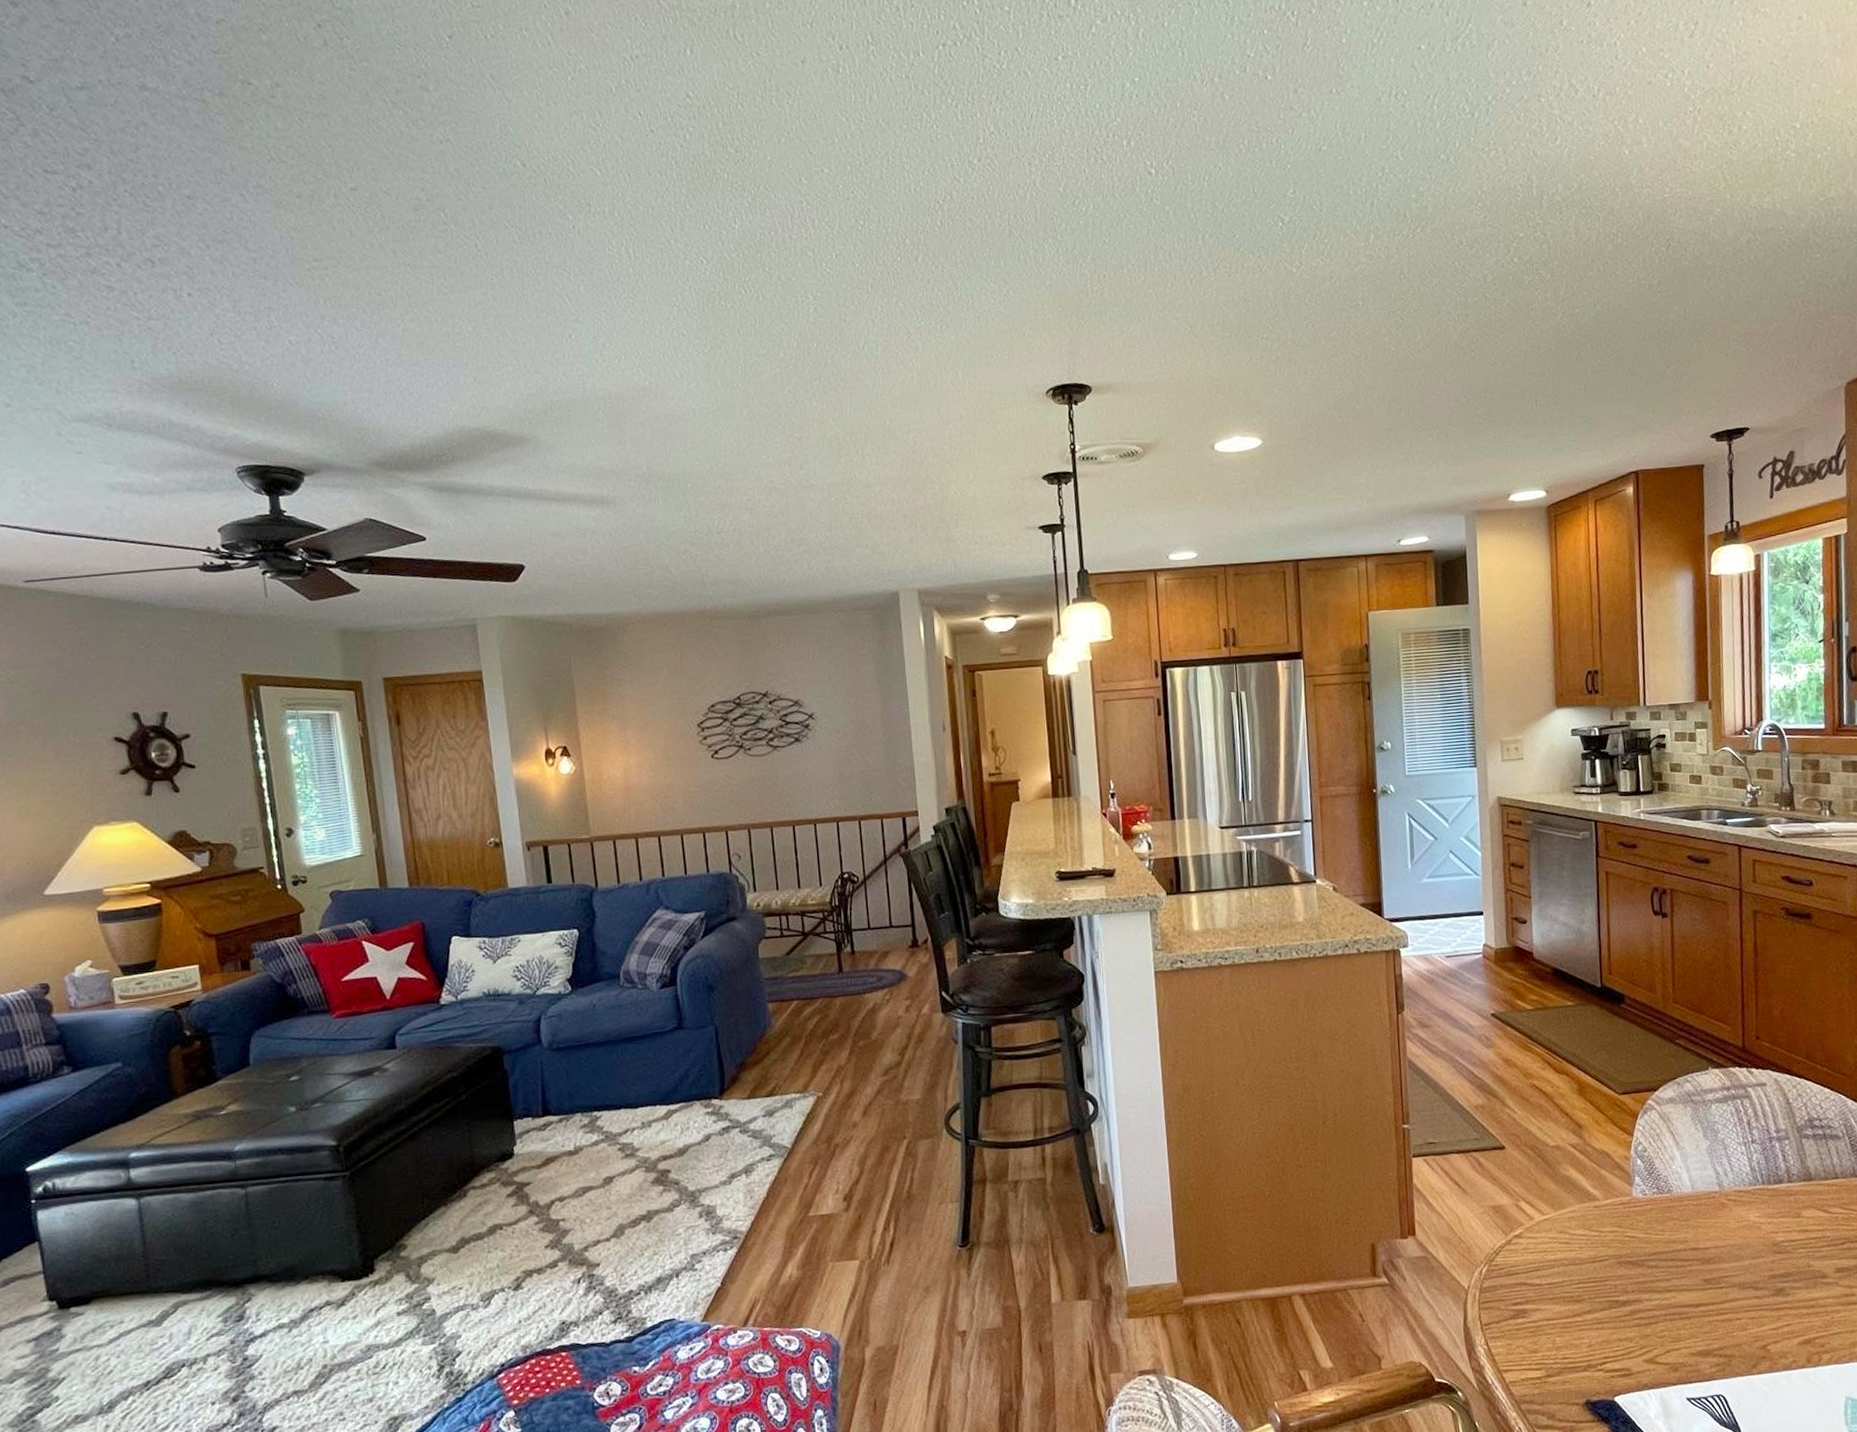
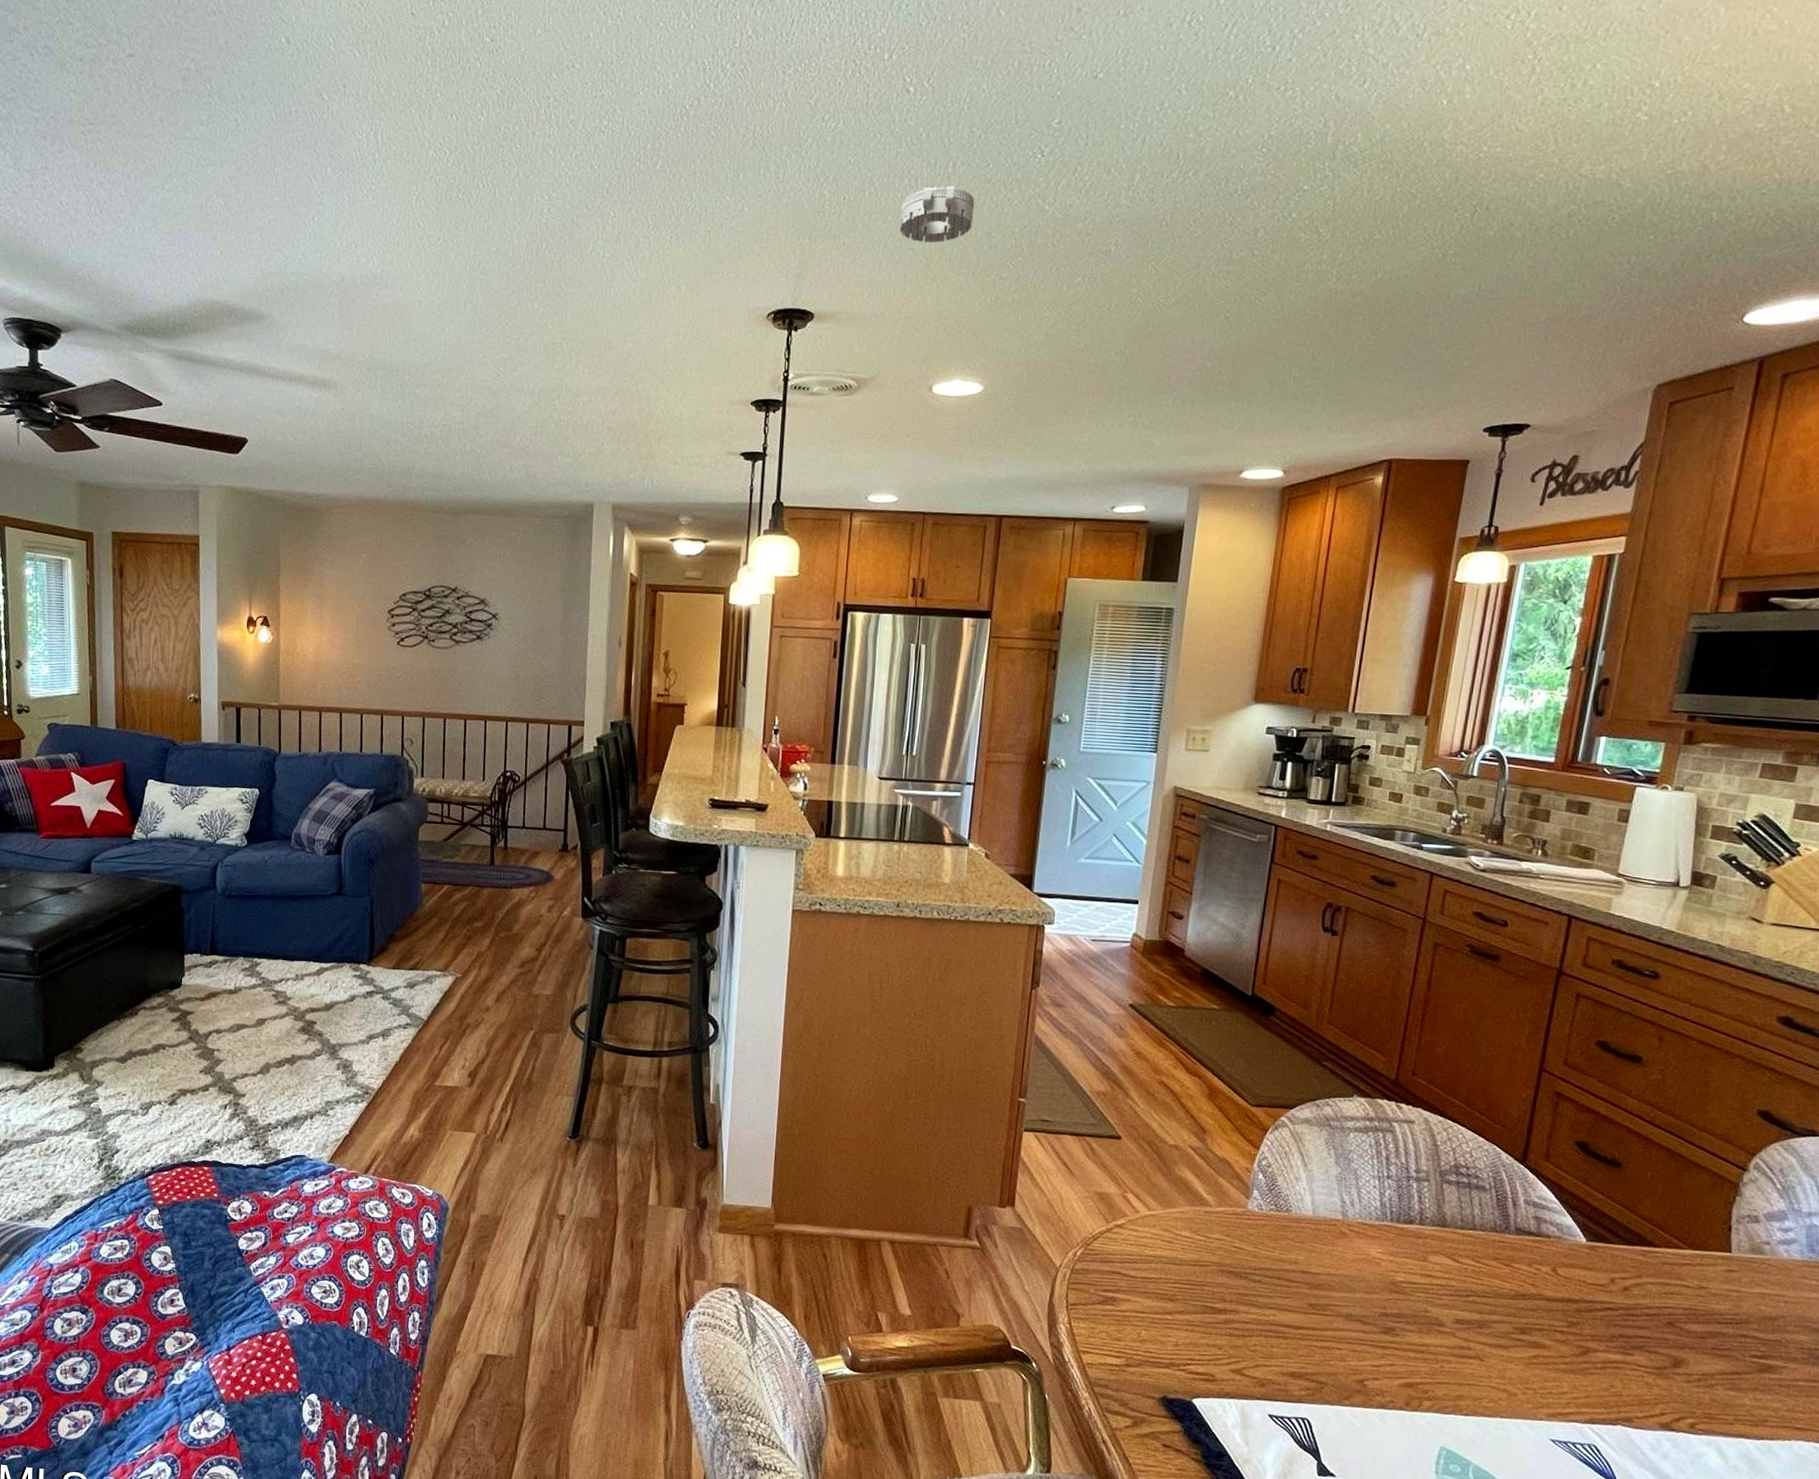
smoke detector: none [1159,257,1229,312] -> present [899,186,975,243]

